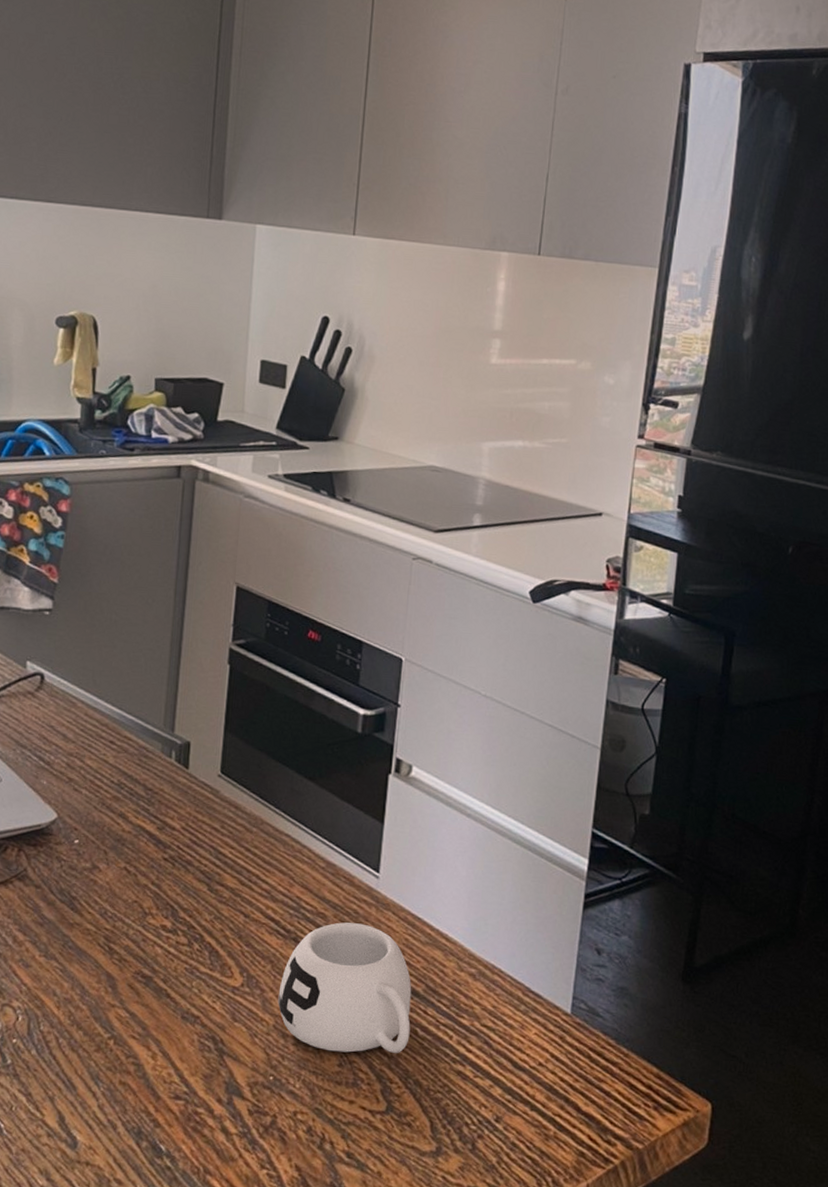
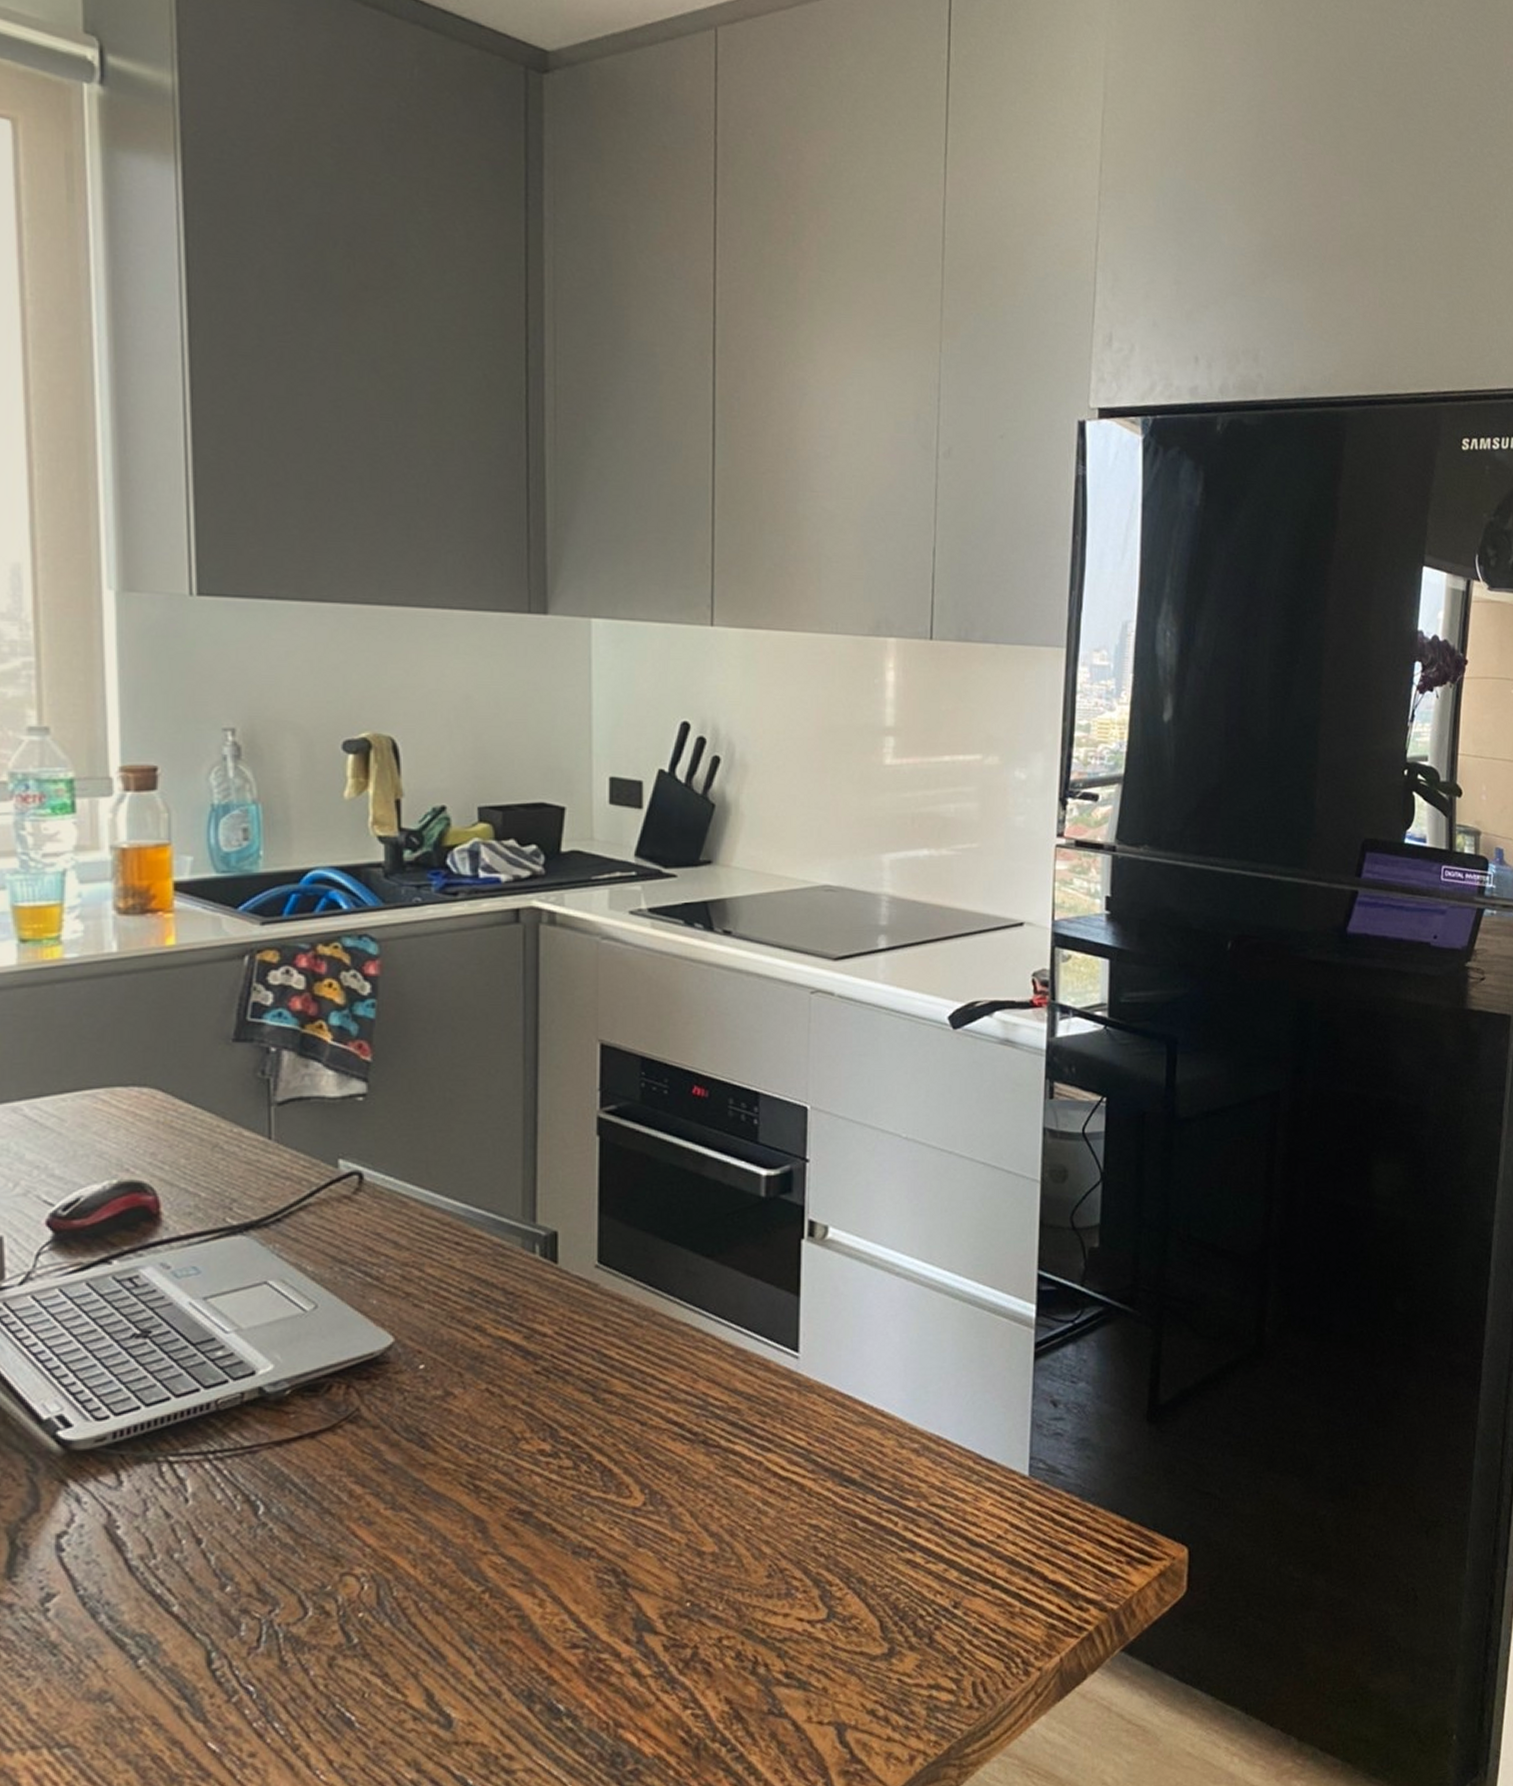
mug: present [278,922,412,1053] -> none [689,1412,848,1563]

